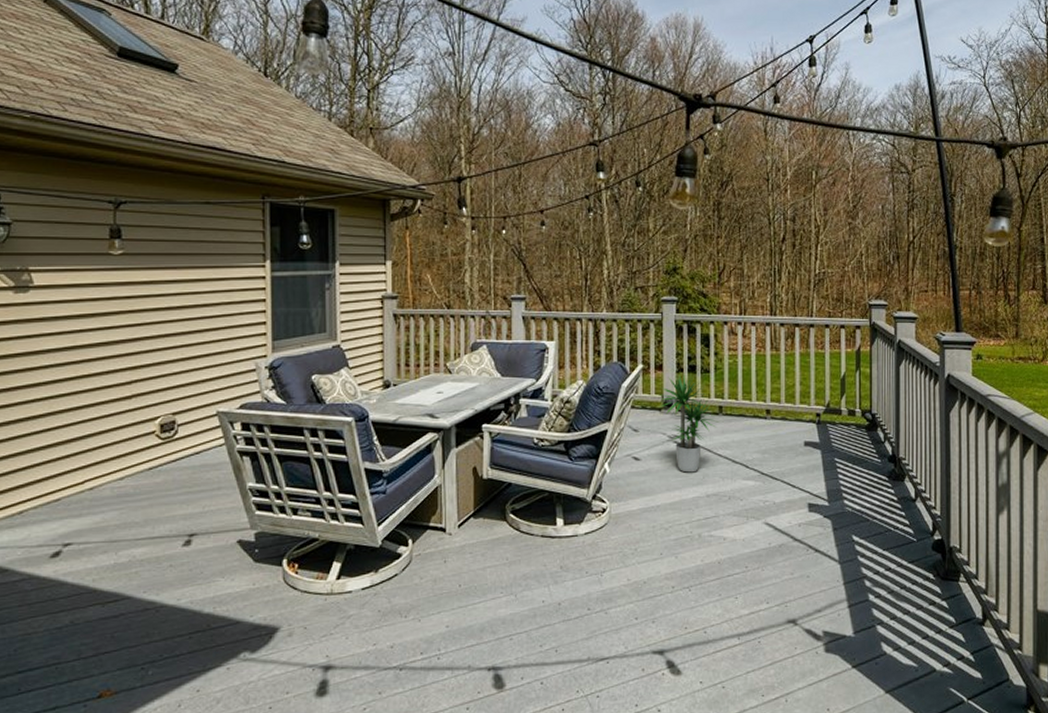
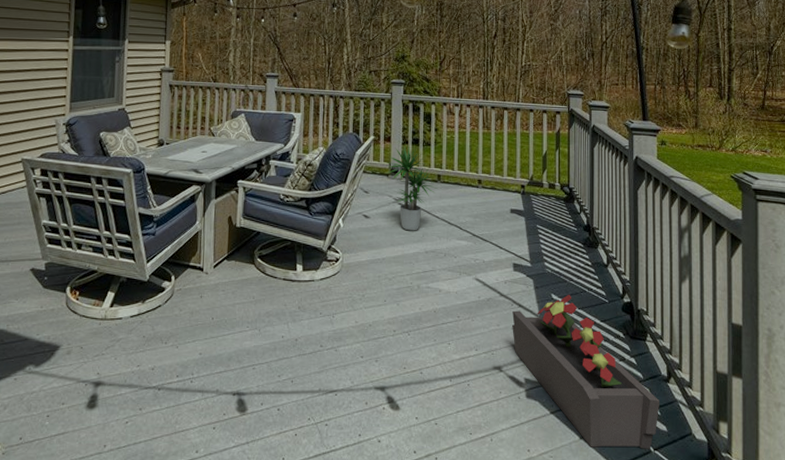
flower planter: none [808,534,975,702] -> present [512,294,660,449]

